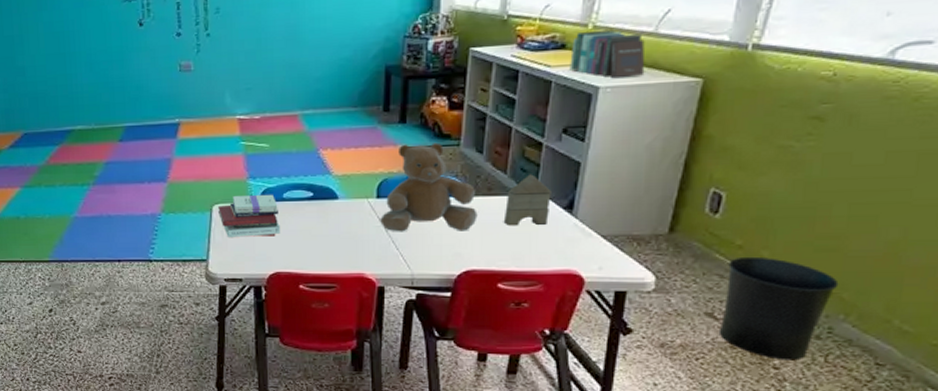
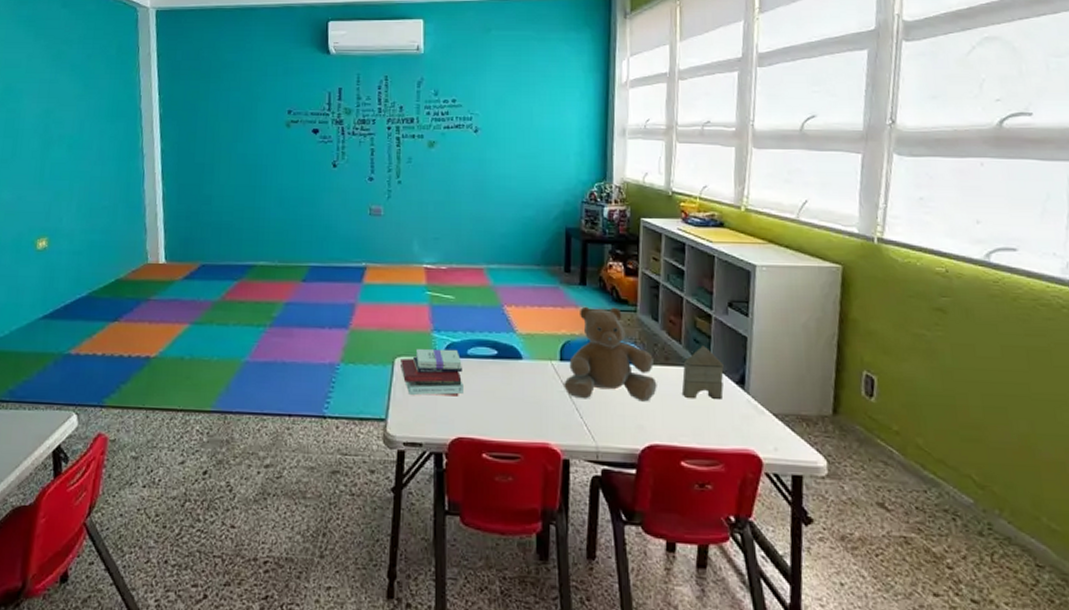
books: present [569,29,645,77] -> none [728,213,793,258]
waste bin: present [720,256,839,360] -> none [890,443,988,559]

